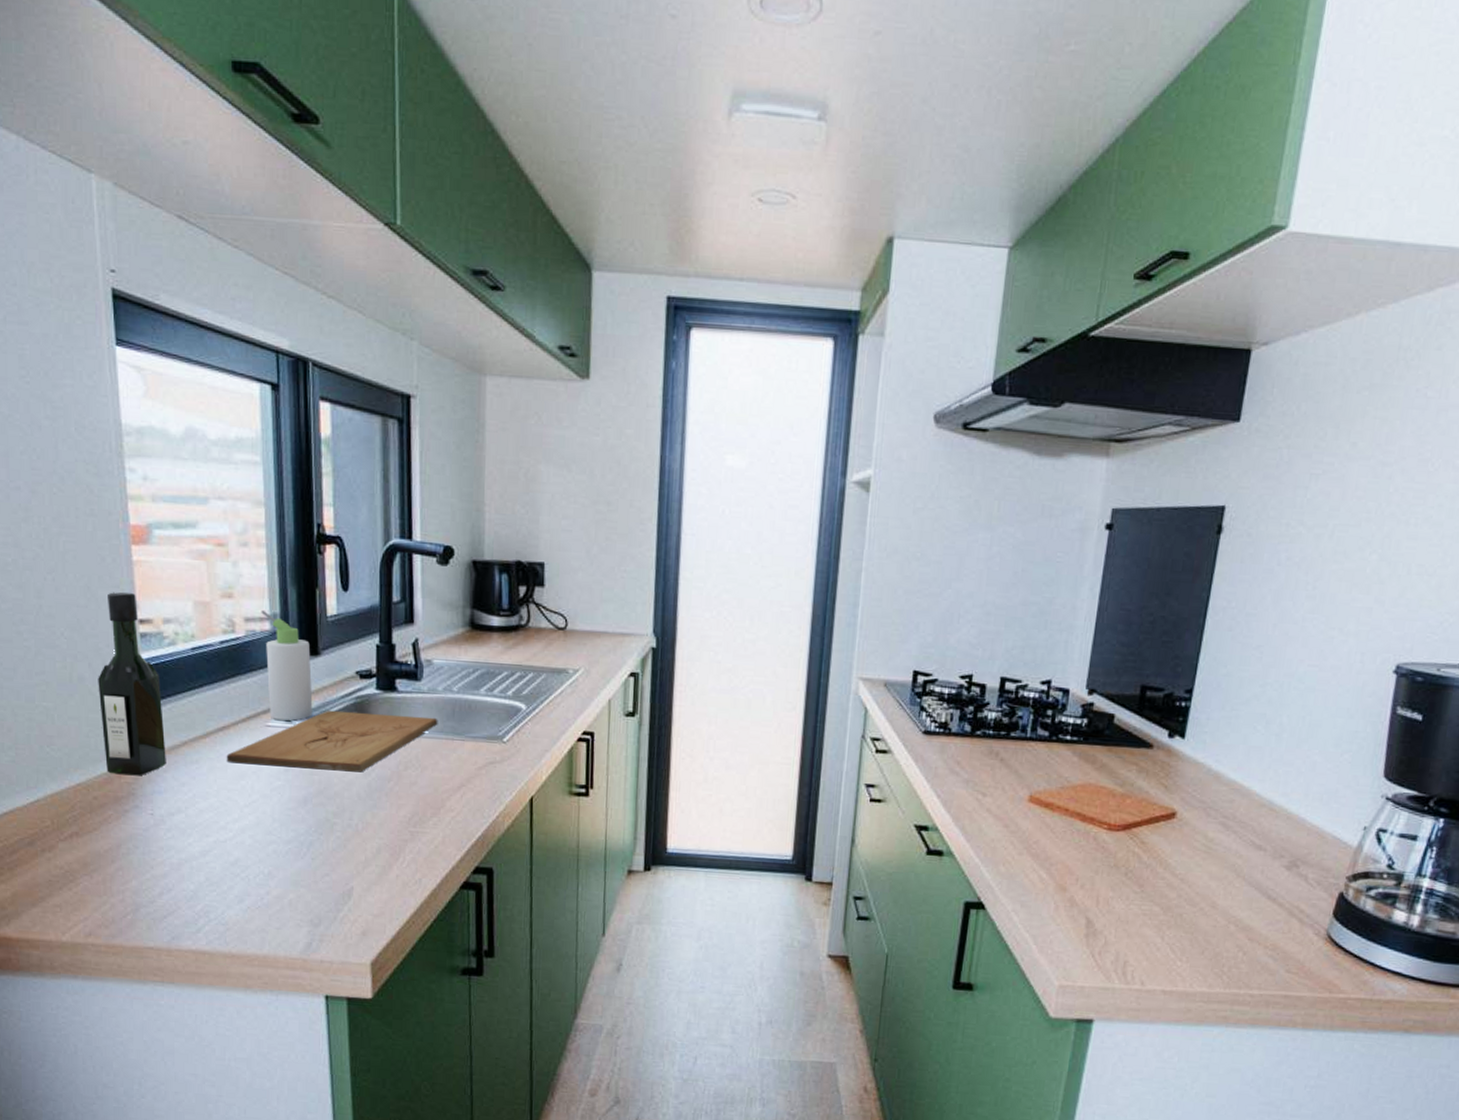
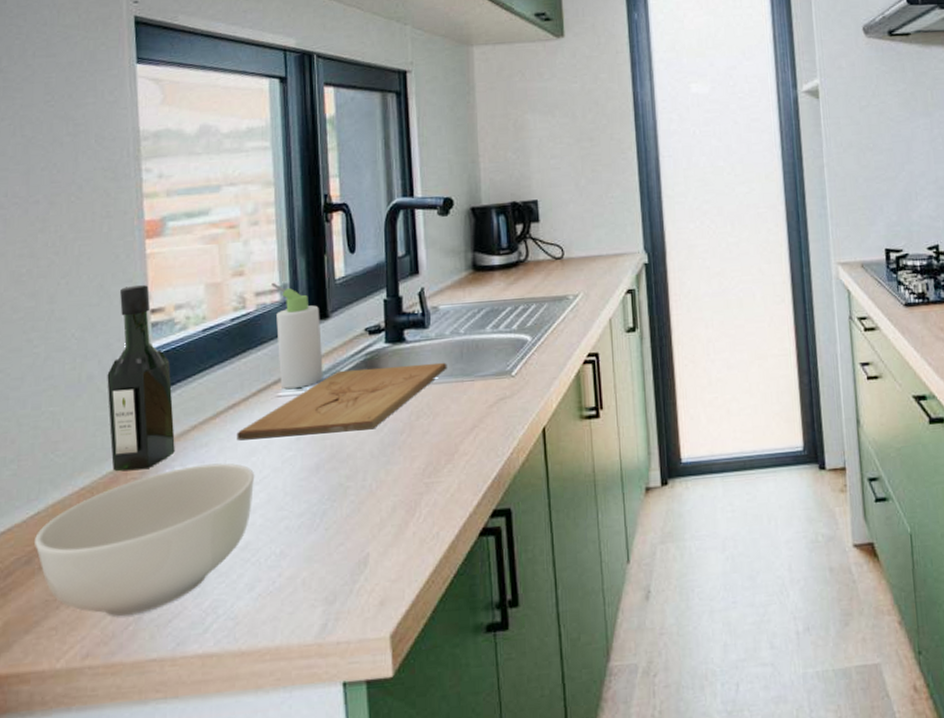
bowl: none [35,779,245,906] -> present [33,463,255,616]

